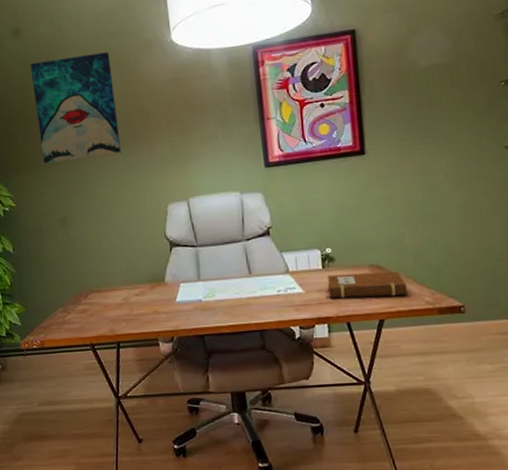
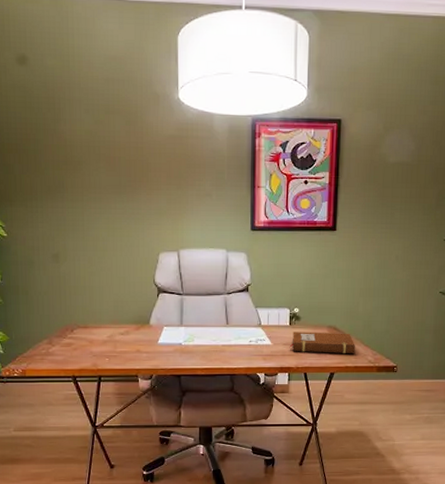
wall art: present [30,52,122,164] -> none [34,95,120,200]

